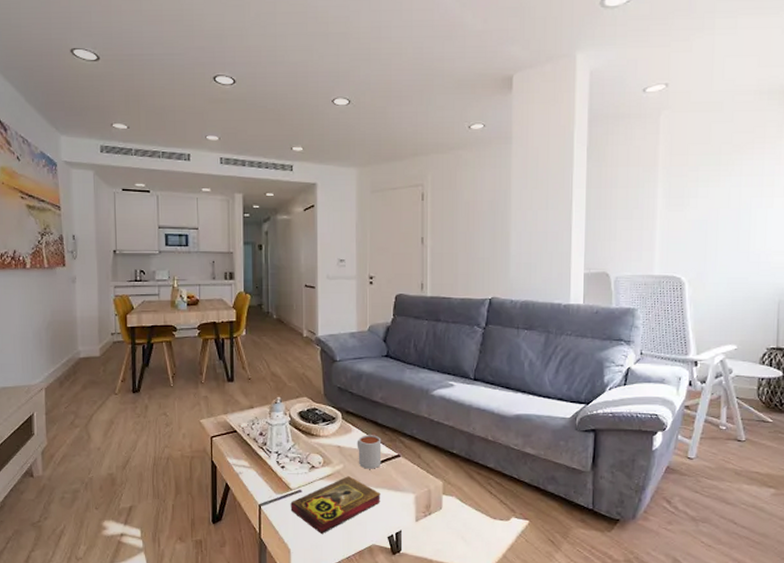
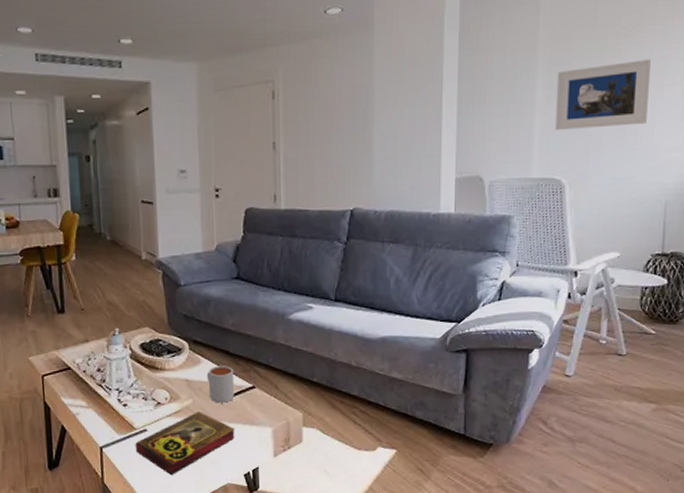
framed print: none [674,172,761,234] -> present [554,58,651,131]

